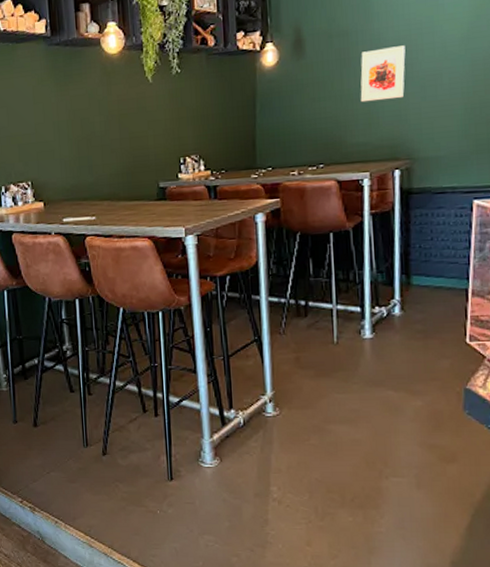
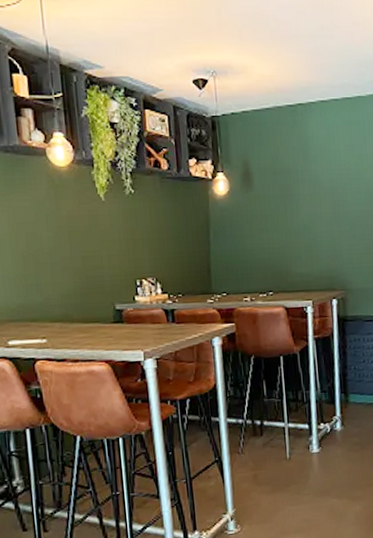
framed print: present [360,45,406,103] -> none [301,188,338,236]

